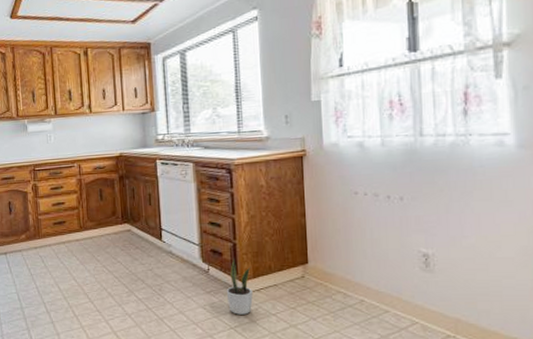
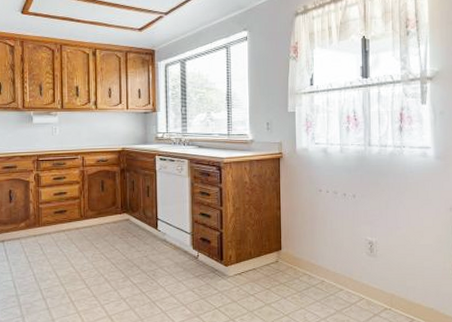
potted plant: present [226,257,253,315] -> none [212,245,235,296]

